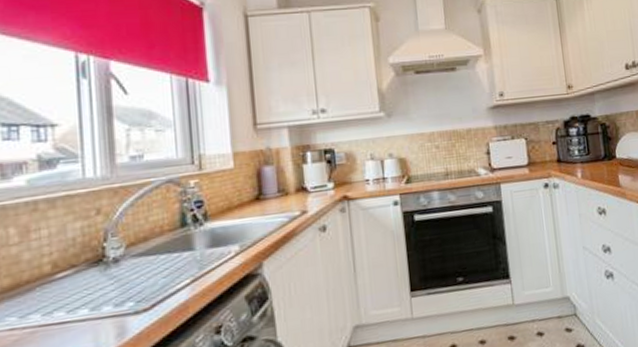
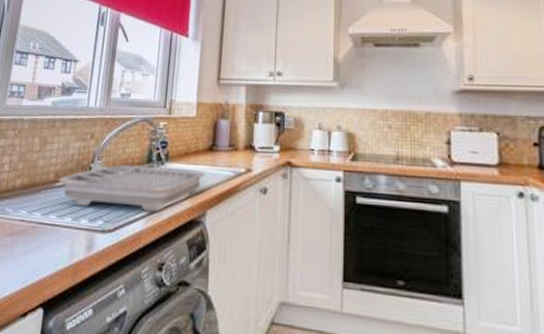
dish rack: none [59,223,256,293] -> present [59,165,206,212]

